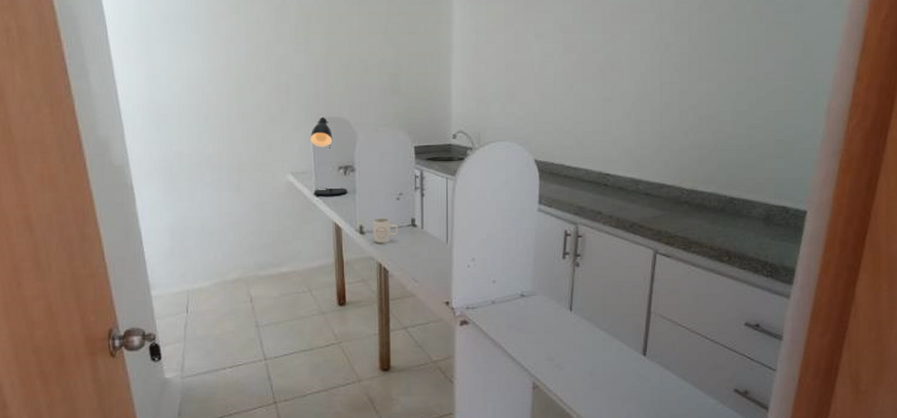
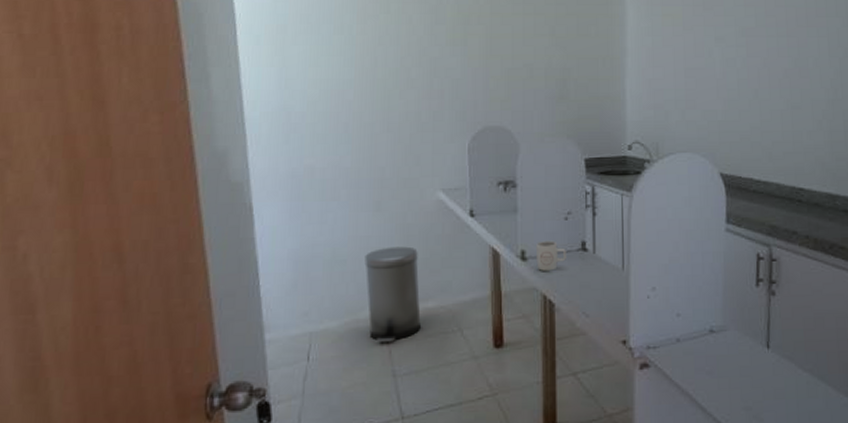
pedal bin: none [228,221,277,299] -> present [364,246,421,342]
desk lamp: present [309,117,348,197] -> none [465,126,508,218]

